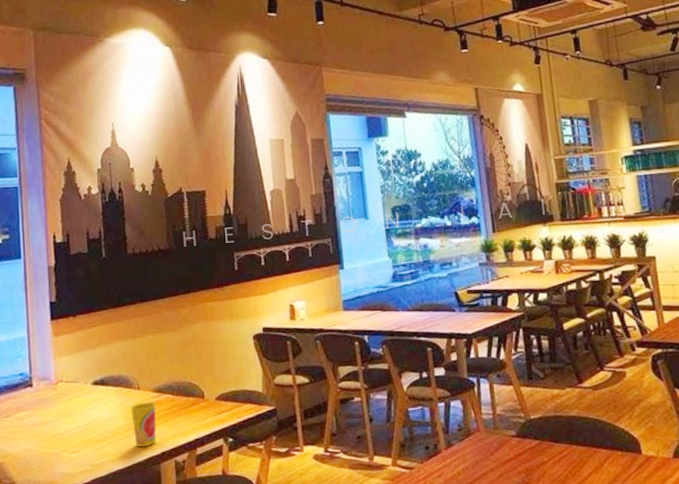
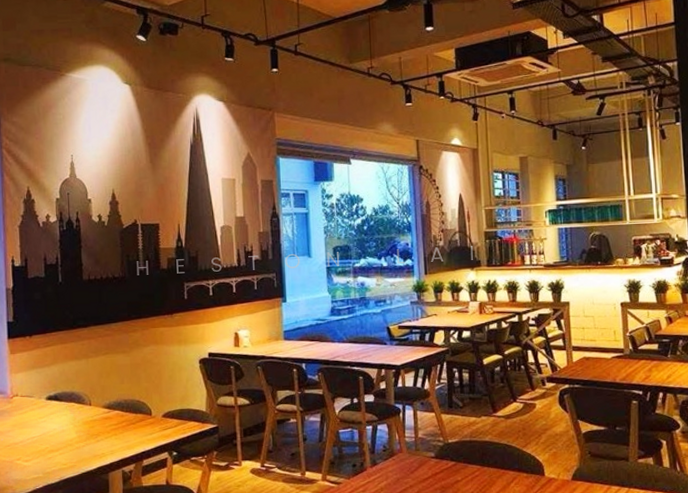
cup: present [131,401,157,448] -> none [82,417,107,458]

